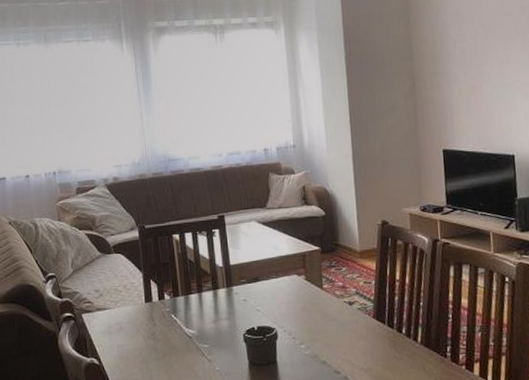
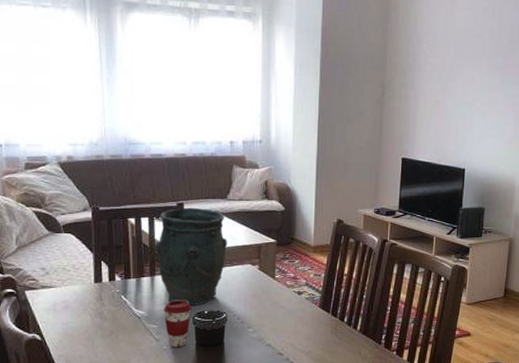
vase: none [199,219,271,322] -> present [153,207,227,306]
coffee cup: none [213,316,241,369] -> present [163,300,192,348]

